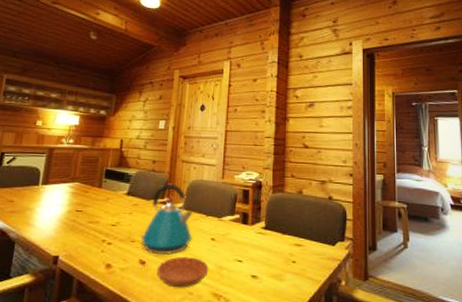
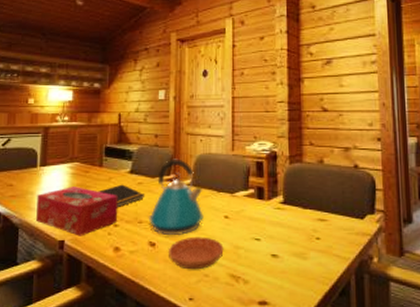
tissue box: none [33,205,114,253] -> present [36,187,118,236]
notepad: none [95,205,140,227] -> present [98,184,145,208]

